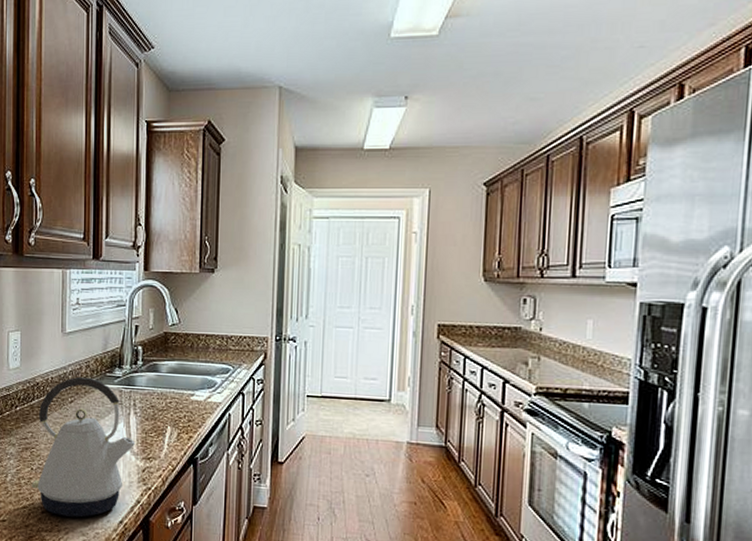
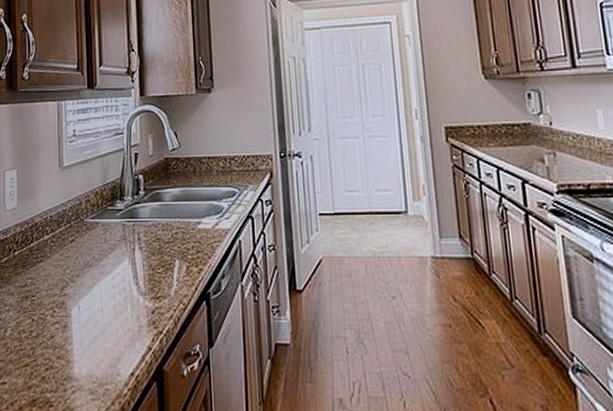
kettle: present [31,376,136,518] -> none [33,212,143,373]

